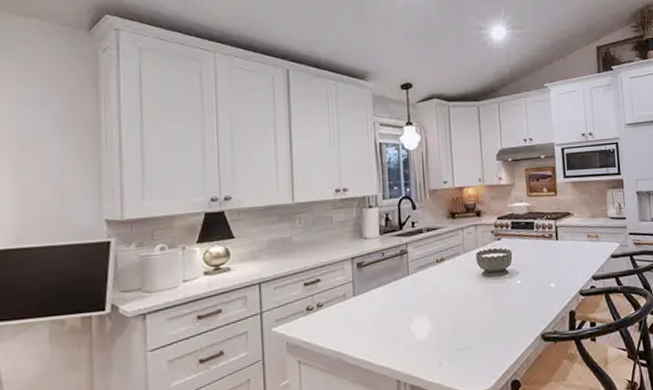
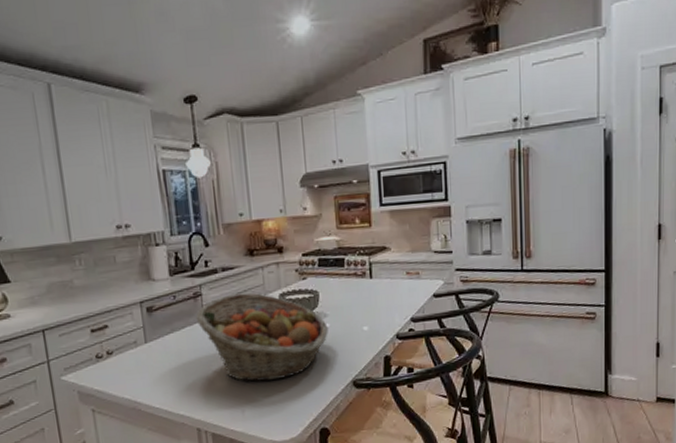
fruit basket: none [401,251,520,335] -> present [196,293,328,382]

